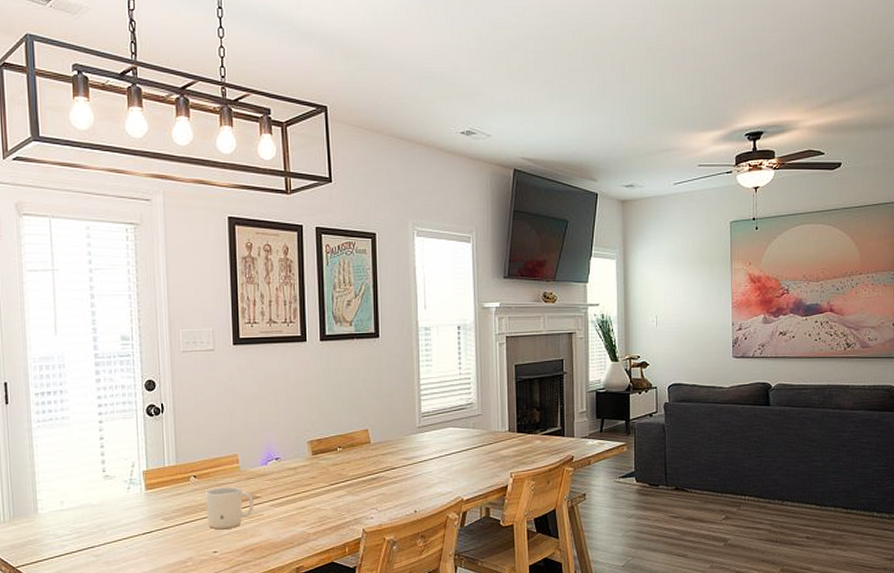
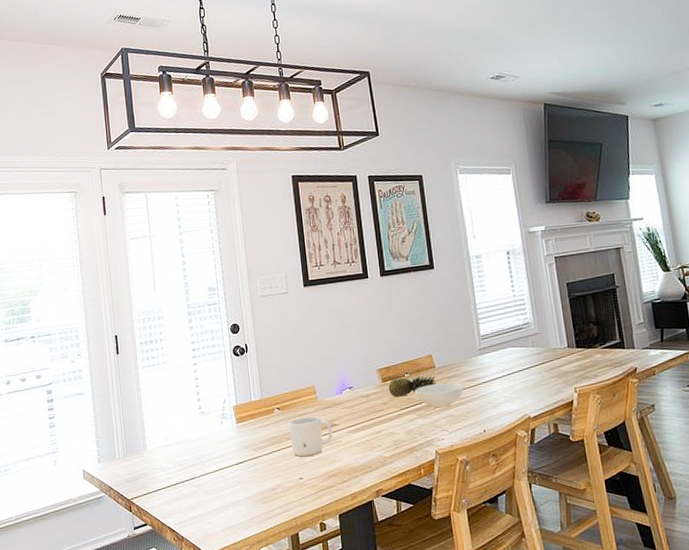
fruit: none [318,450,370,472] -> present [388,374,436,397]
bowl: none [346,460,399,486] -> present [414,382,465,408]

